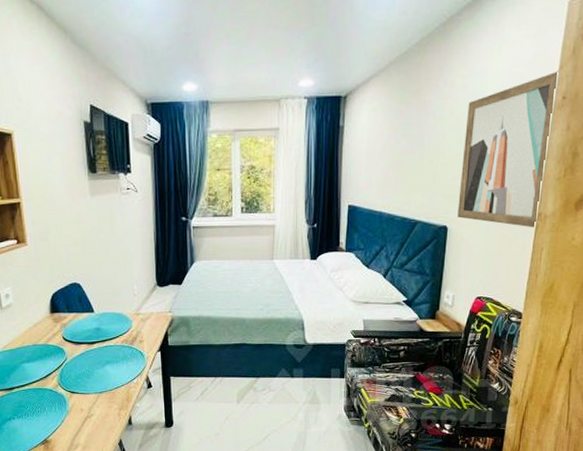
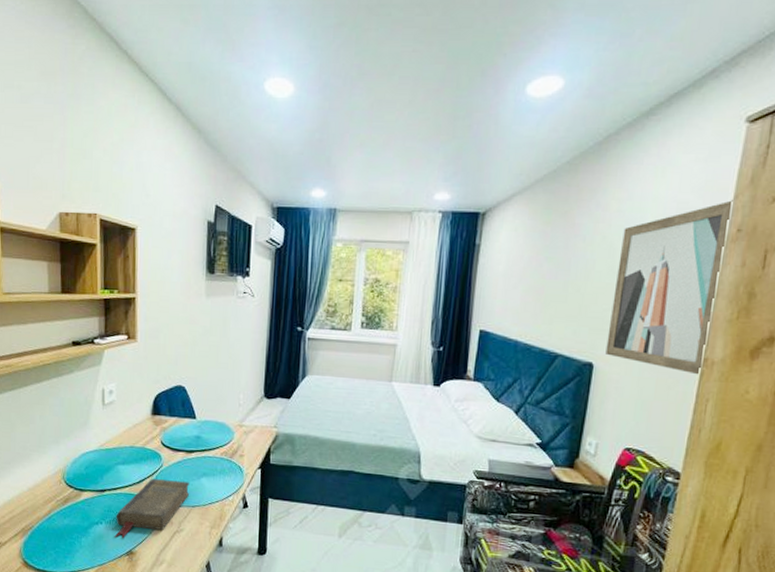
book: none [27,371,96,429] -> present [114,478,190,538]

